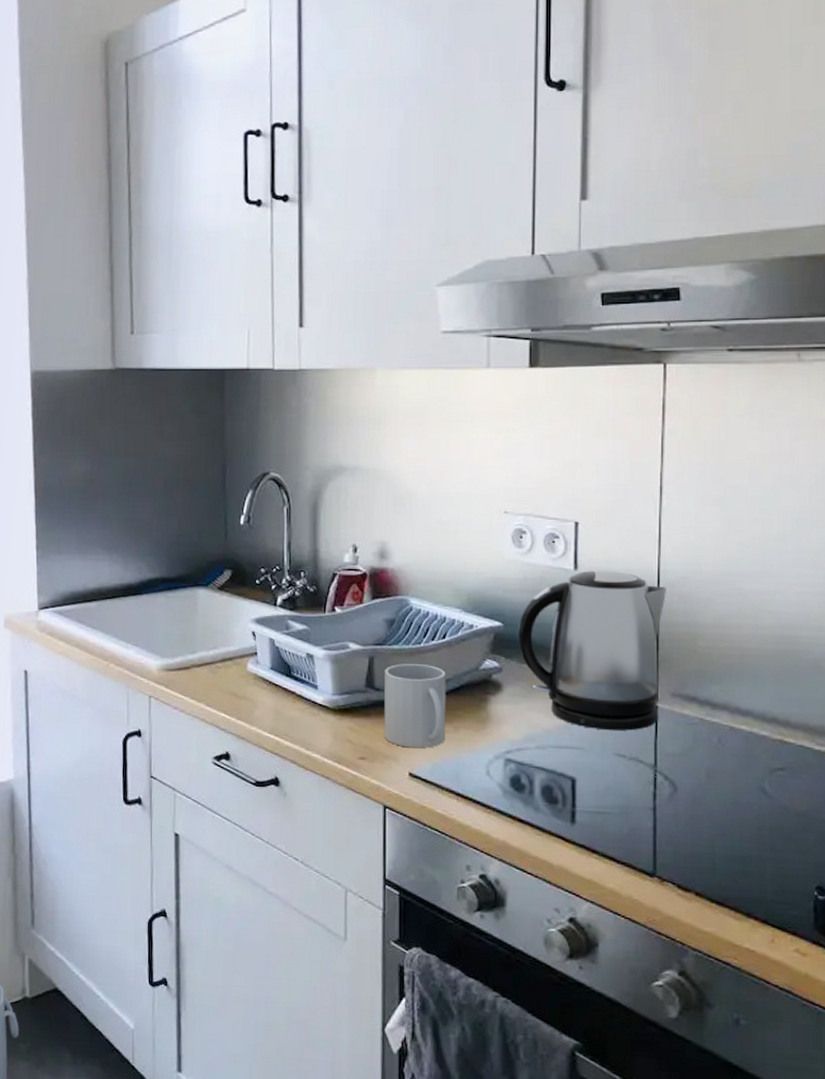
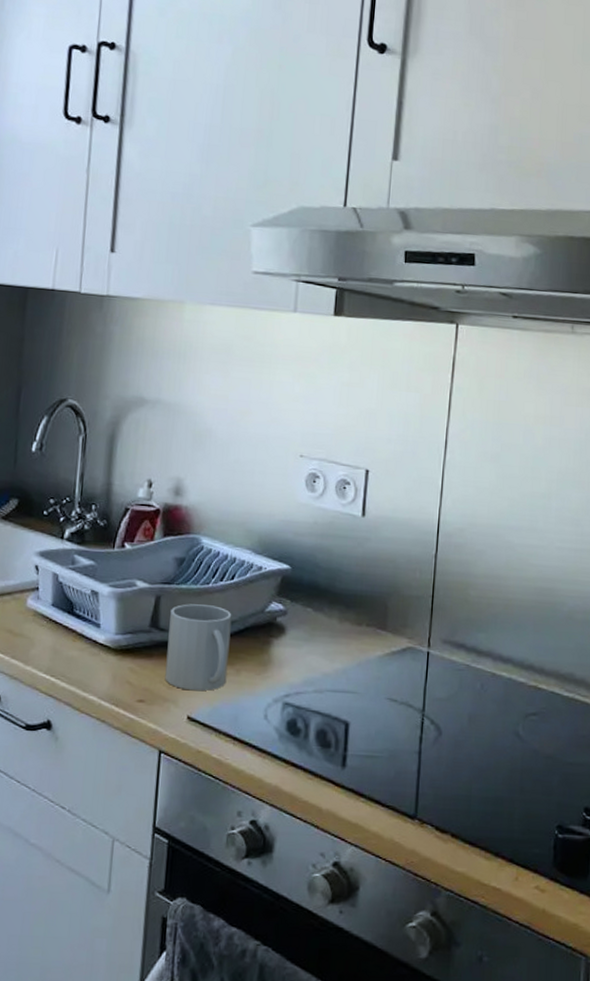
kettle: present [518,570,666,731] -> none [304,517,444,676]

